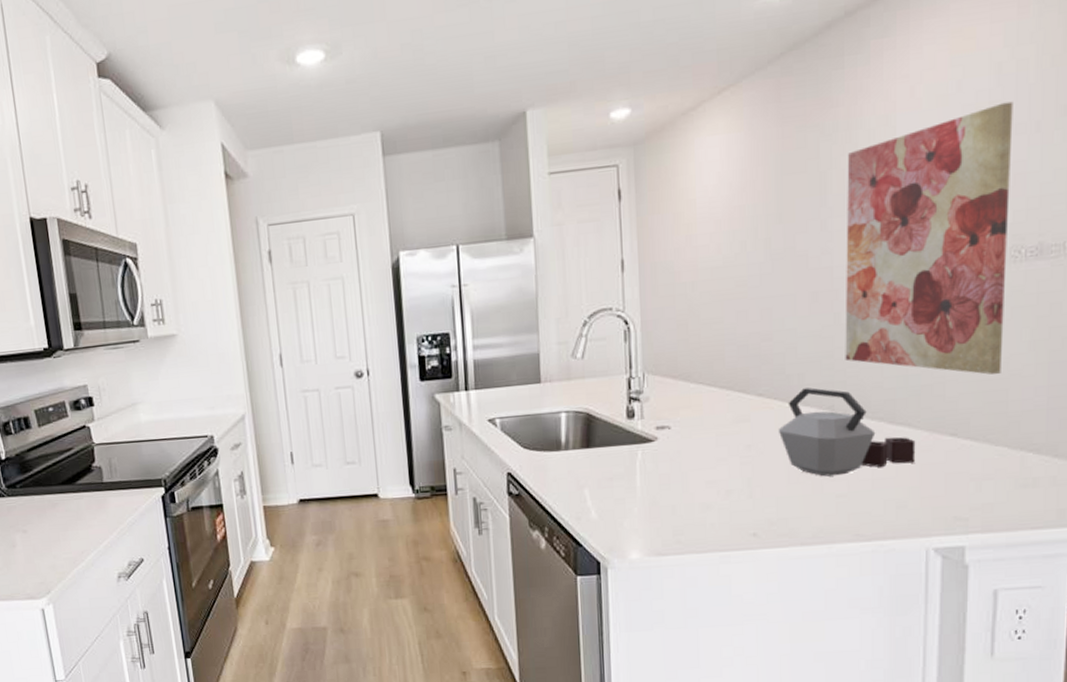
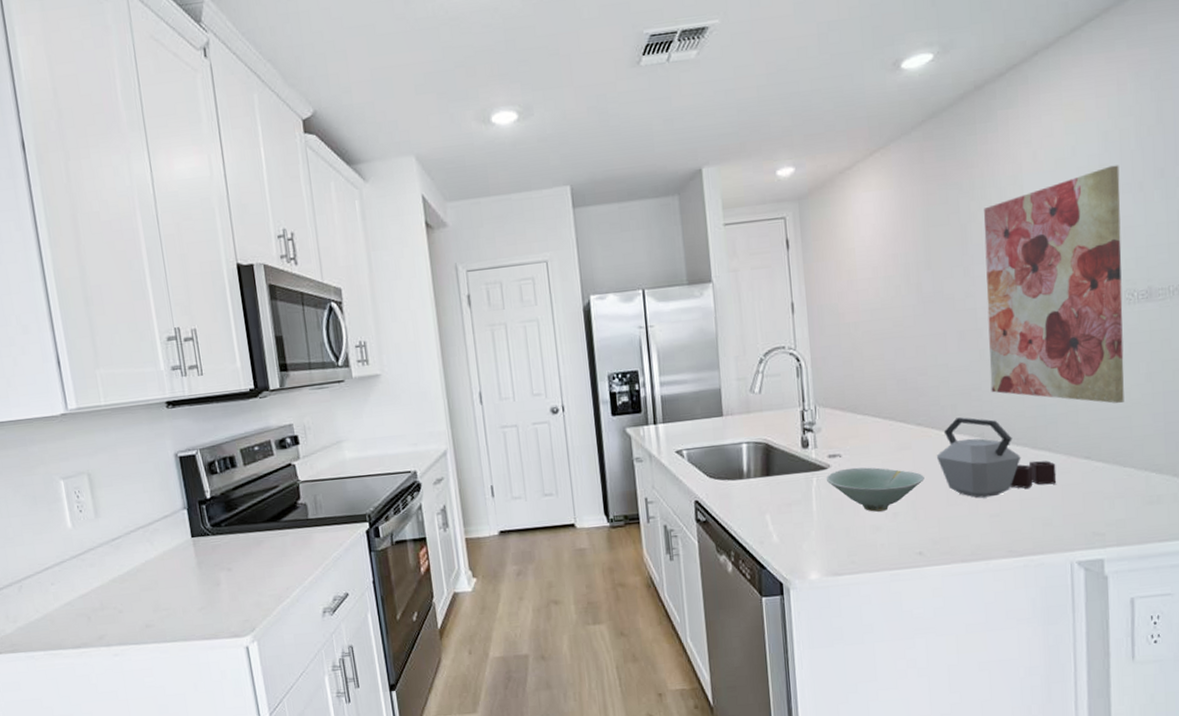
bowl: none [652,440,763,489] -> present [826,467,924,512]

